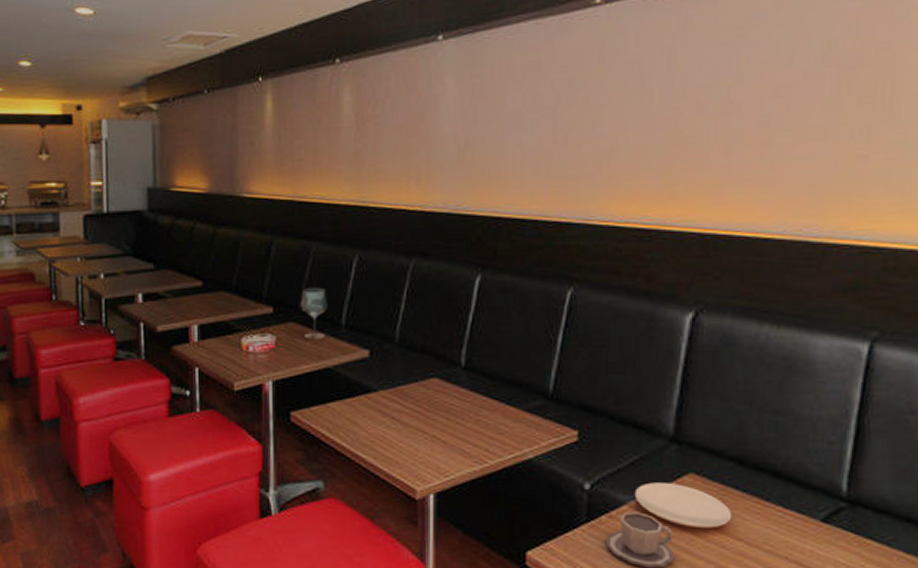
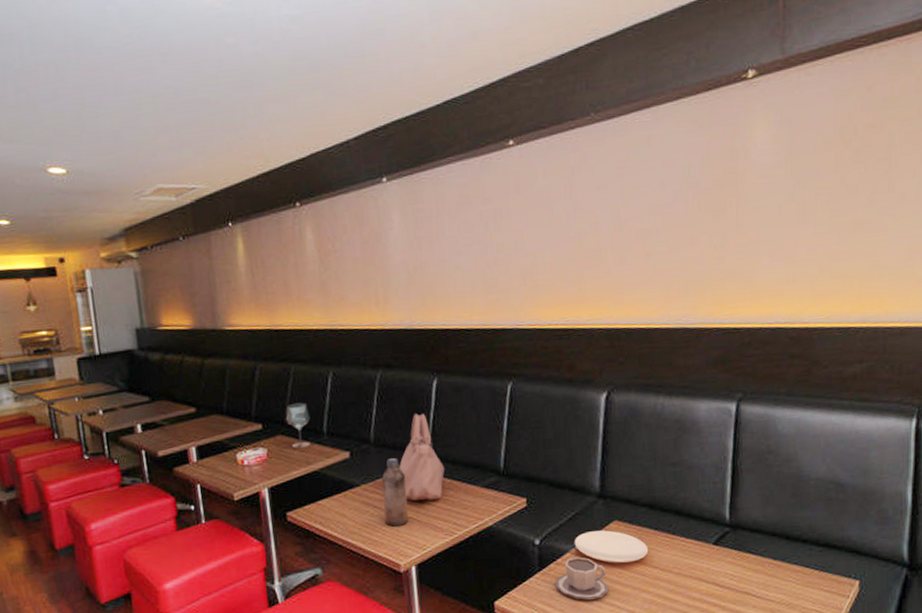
water bottle: none [402,364,432,445] -> present [381,458,408,527]
handbag: none [426,314,481,419] -> present [399,413,445,501]

